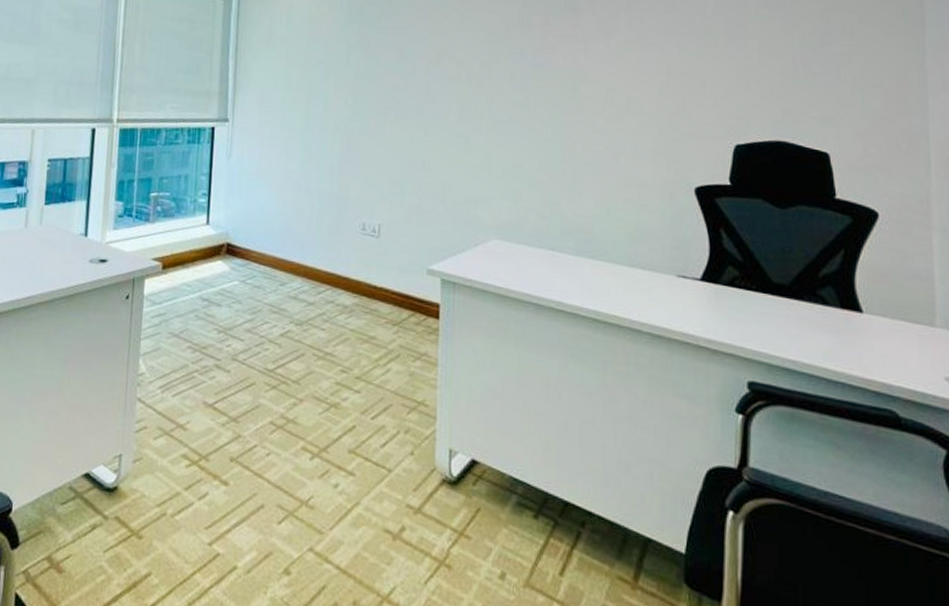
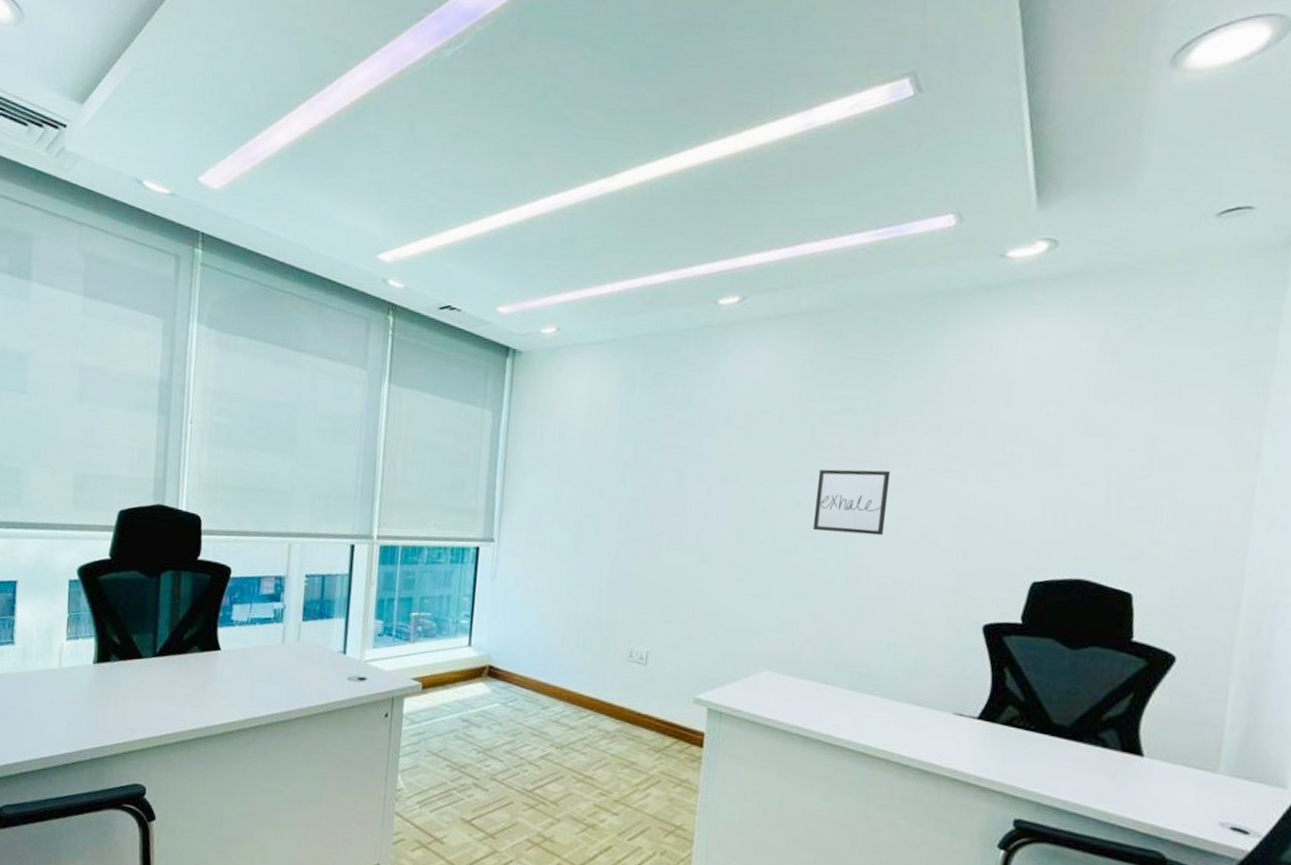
wall art: none [526,44,594,106] -> present [812,469,891,536]

